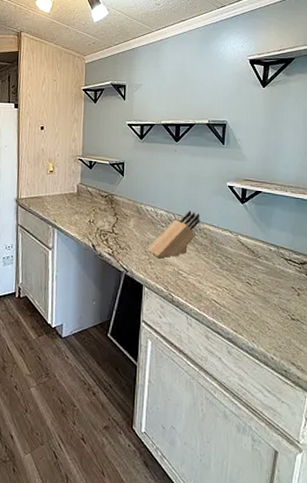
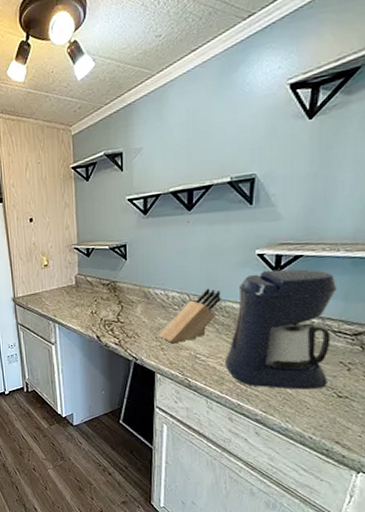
coffee maker: none [203,200,287,311] -> present [226,269,338,389]

